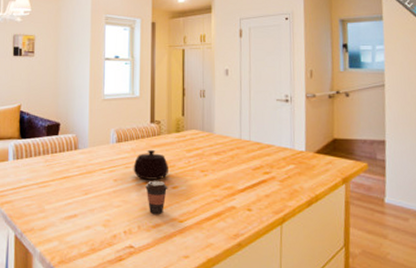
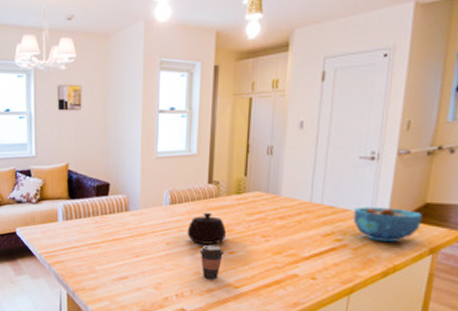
bowl: none [277,142,333,173] -> present [353,207,422,241]

